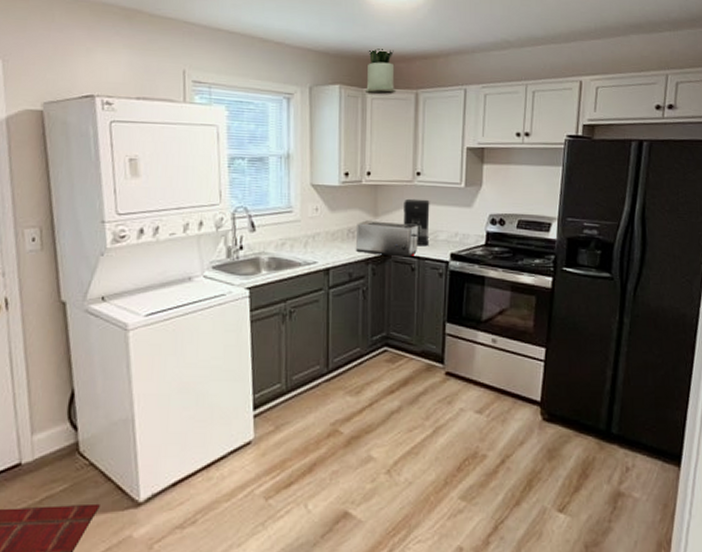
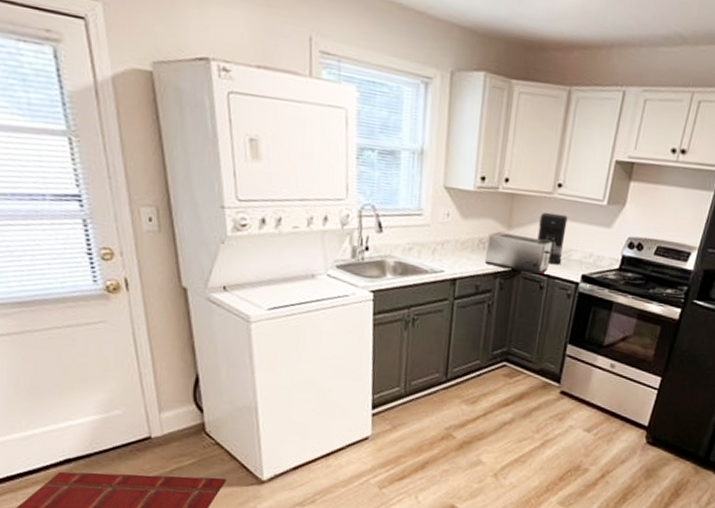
planter: present [364,48,397,96] -> none [511,30,549,91]

